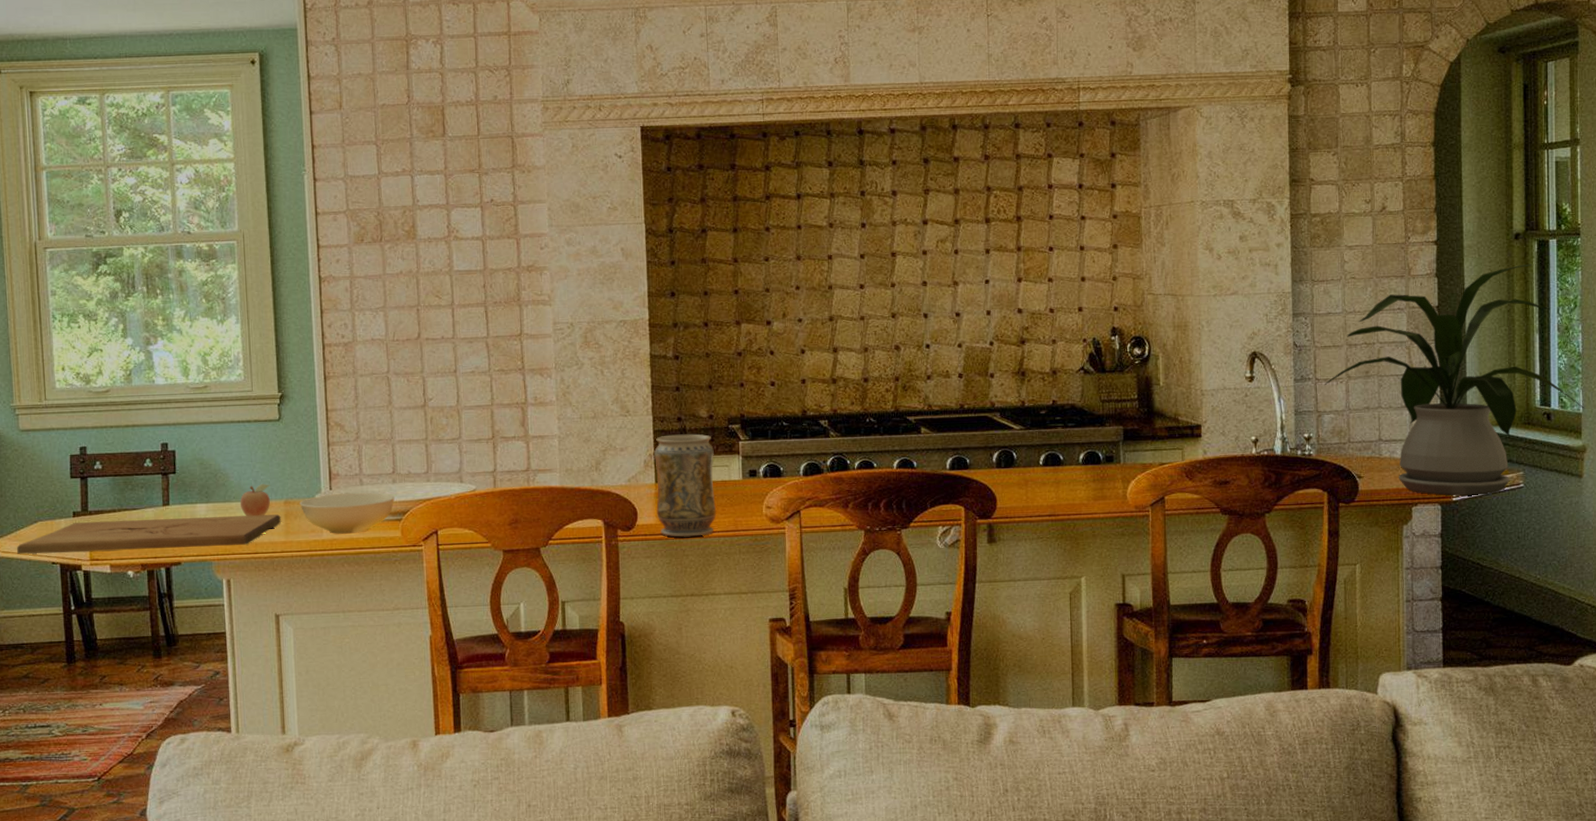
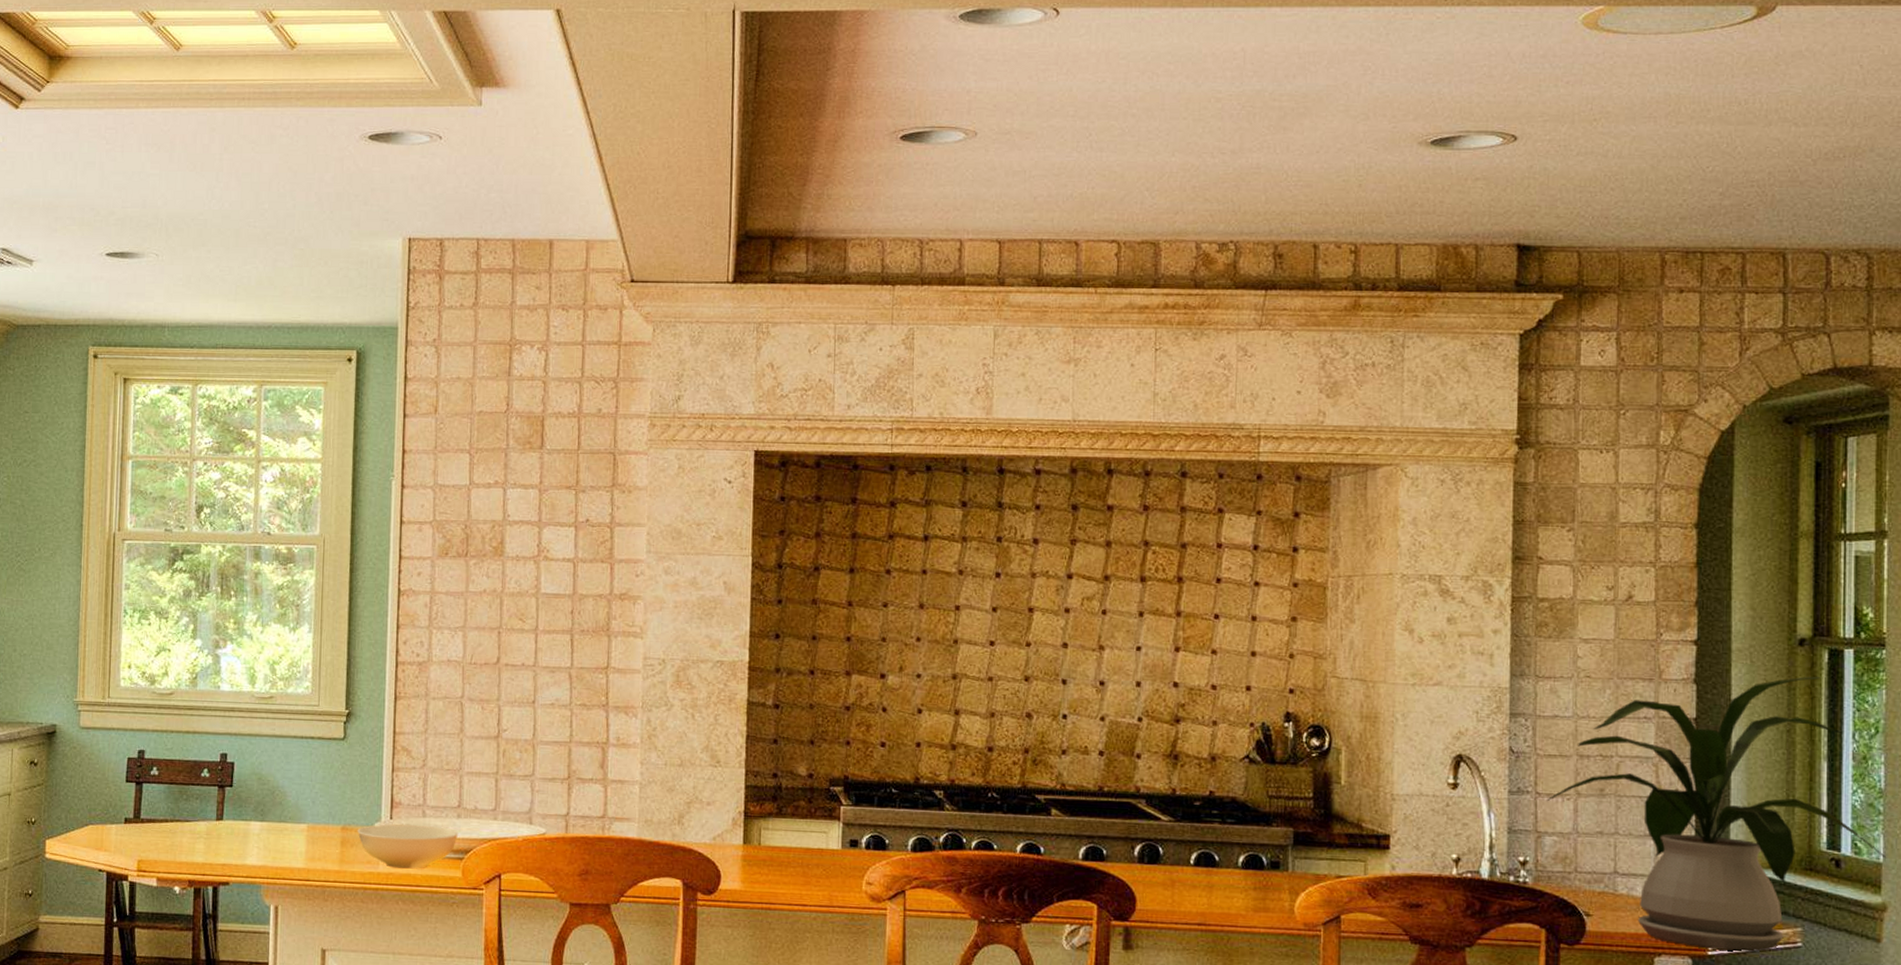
cutting board: present [17,514,281,554] -> none [65,830,337,870]
fruit: present [240,484,270,517] -> none [295,806,329,841]
vase: present [654,434,716,538] -> none [742,791,812,909]

